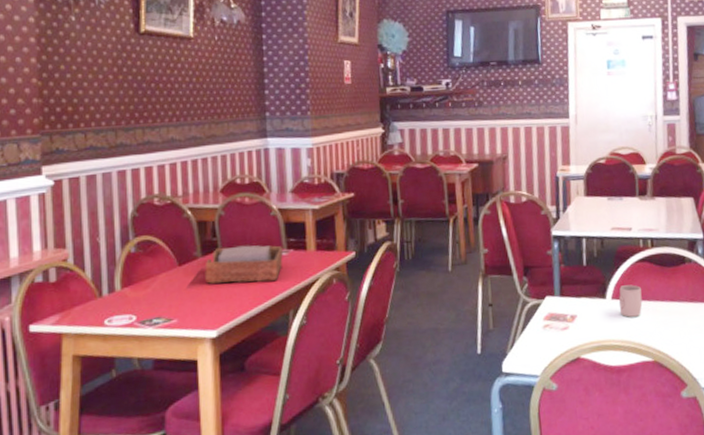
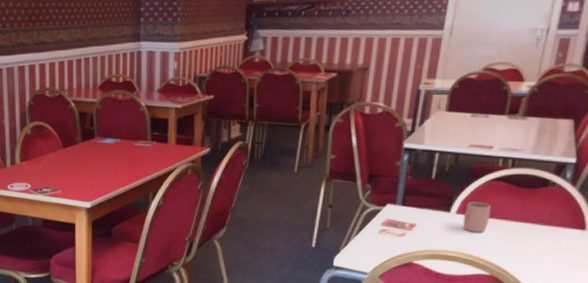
napkin holder: present [204,245,283,284] -> none [83,135,147,168]

